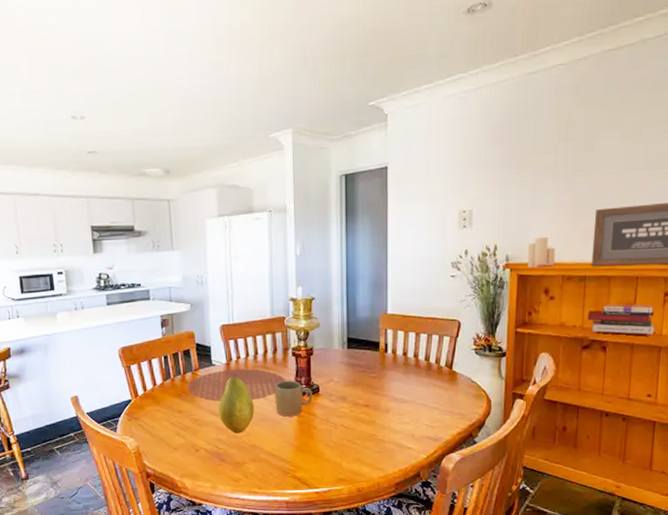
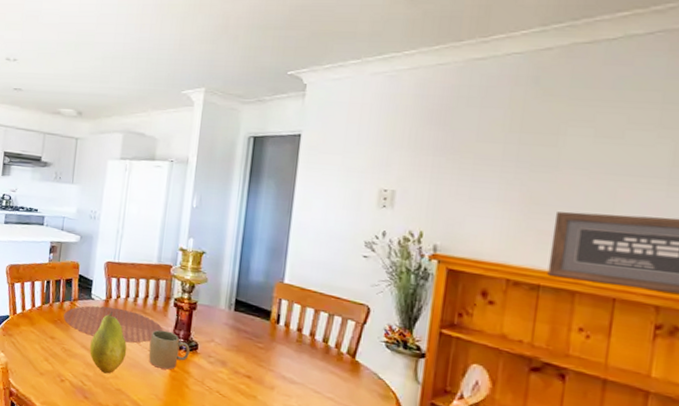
candle: present [527,235,556,269] -> none [460,229,499,269]
books: present [587,303,655,336] -> none [539,322,639,374]

